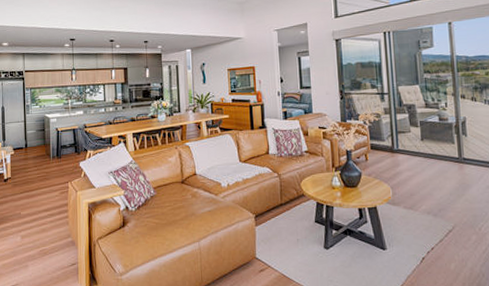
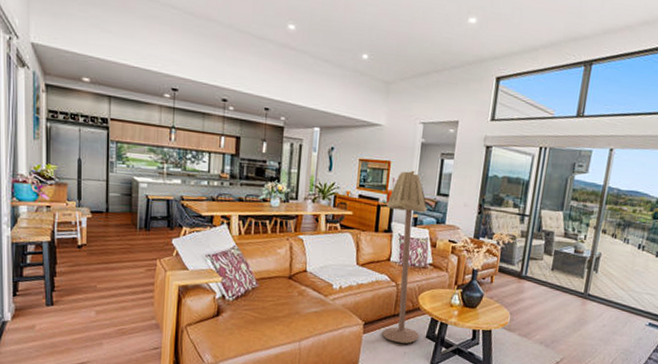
floor lamp: none [257,71,308,231] -> present [382,170,428,344]

